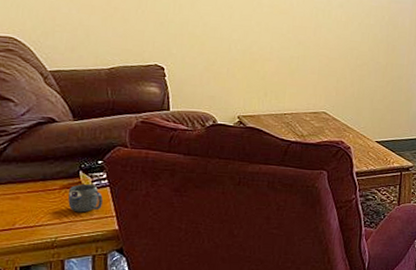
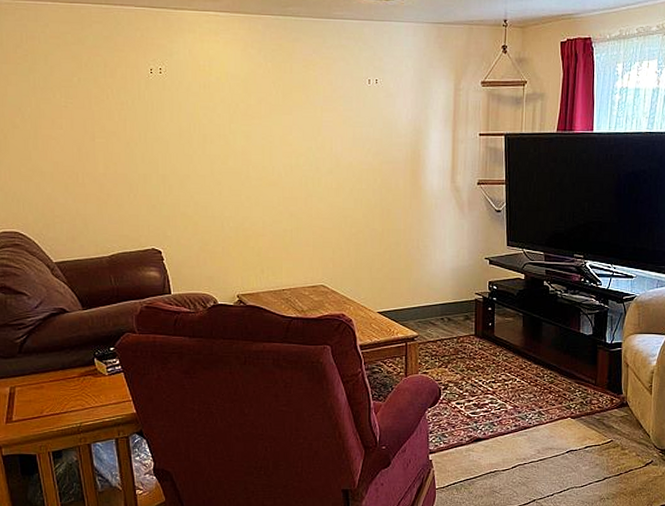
mug: present [68,183,103,213] -> none [87,370,118,398]

